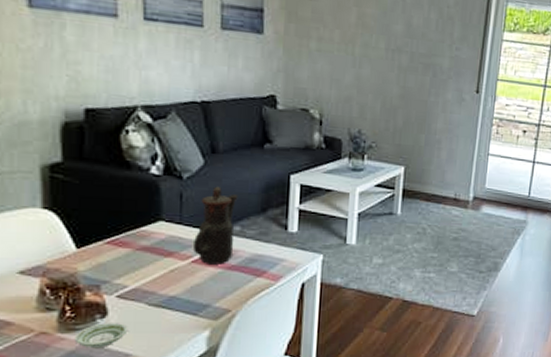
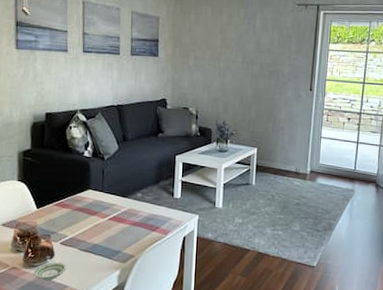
teapot: present [194,186,238,265] -> none [110,164,140,222]

